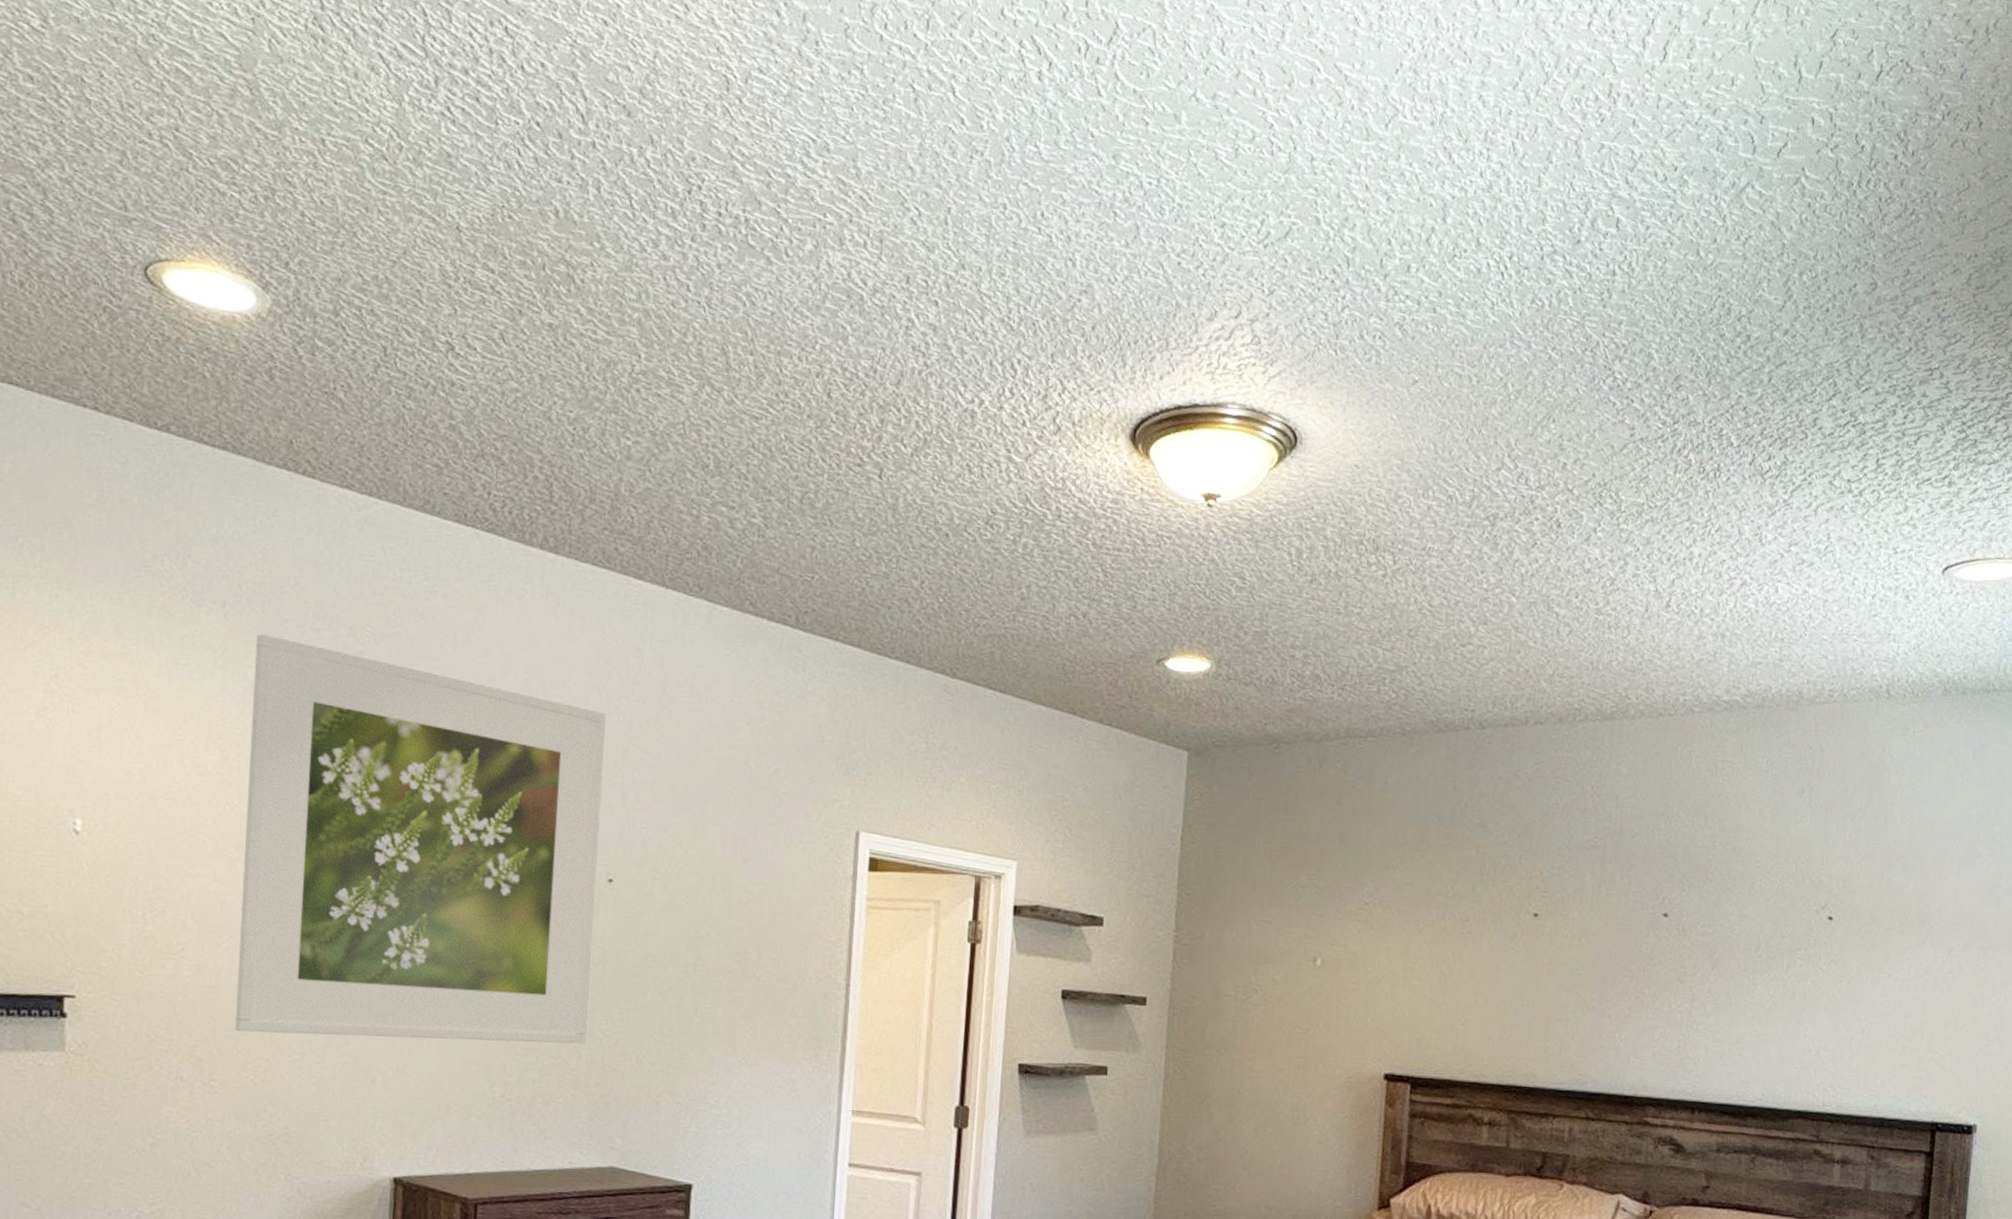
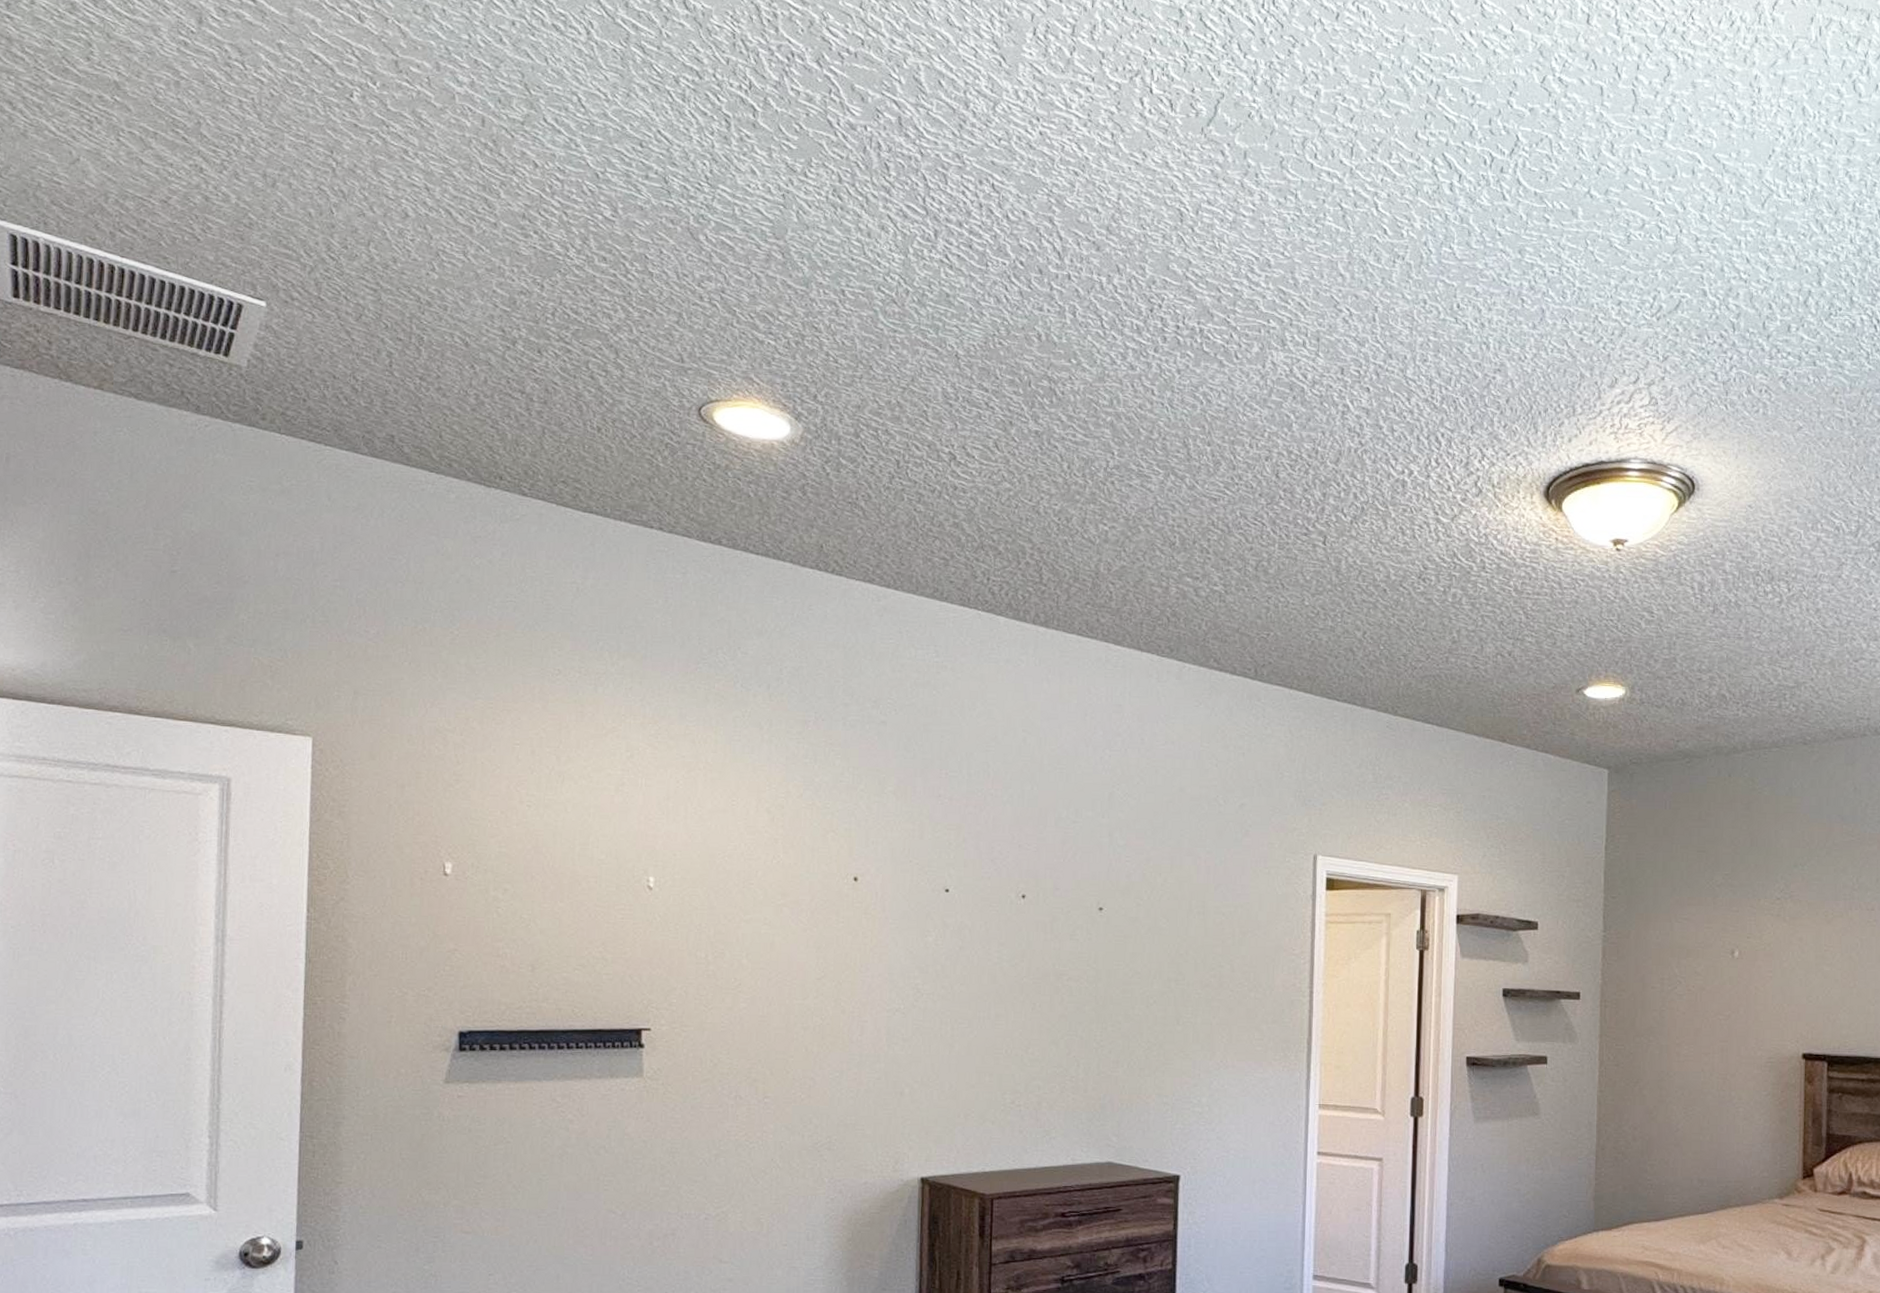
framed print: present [235,633,606,1045] -> none [784,710,1093,1055]

